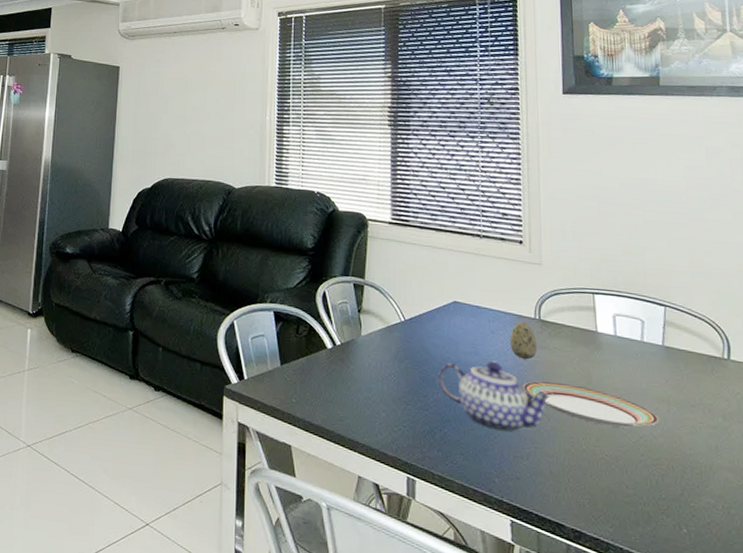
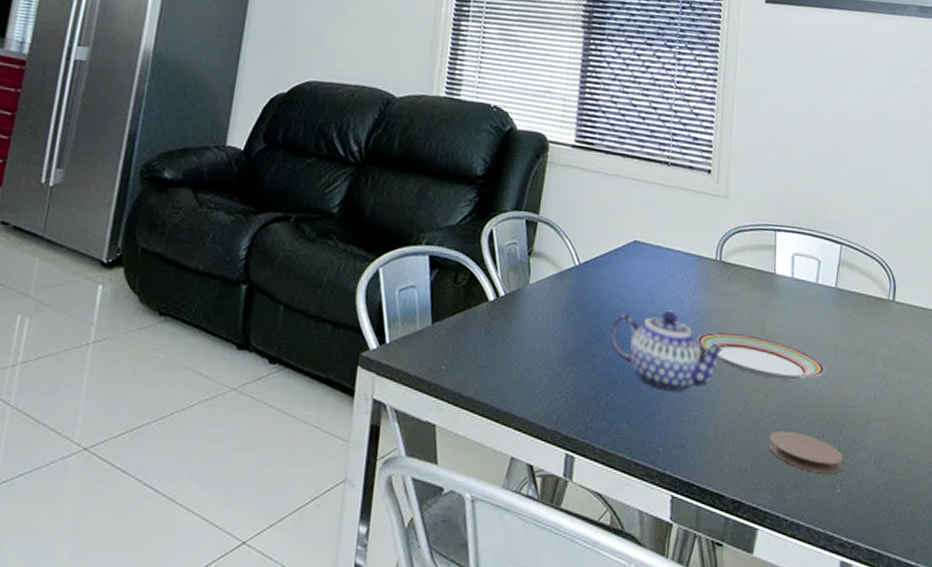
decorative egg: present [510,321,538,360] -> none [688,263,716,308]
coaster: none [606,471,689,516] -> present [769,430,844,475]

